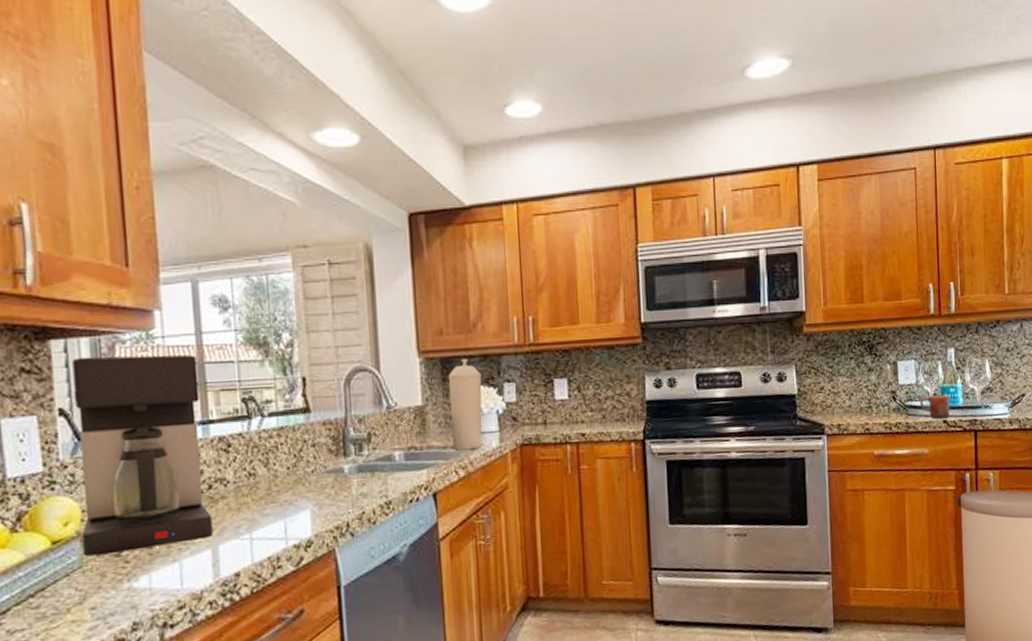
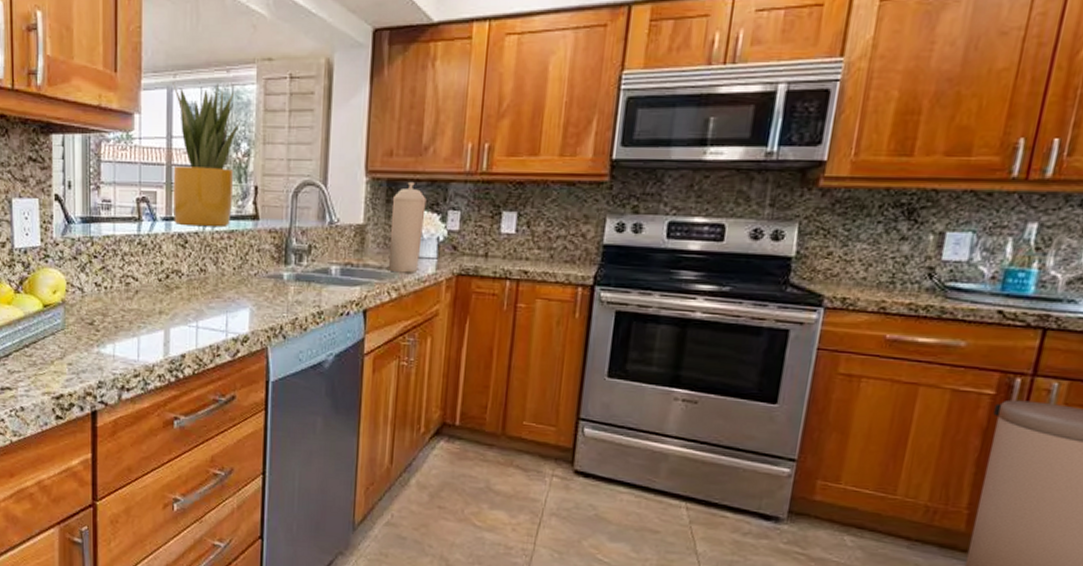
coffee maker: present [72,354,214,557] -> none [65,151,167,322]
planter: none [197,272,279,428] -> present [172,81,240,227]
mug: present [920,394,951,420] -> none [967,277,1018,310]

